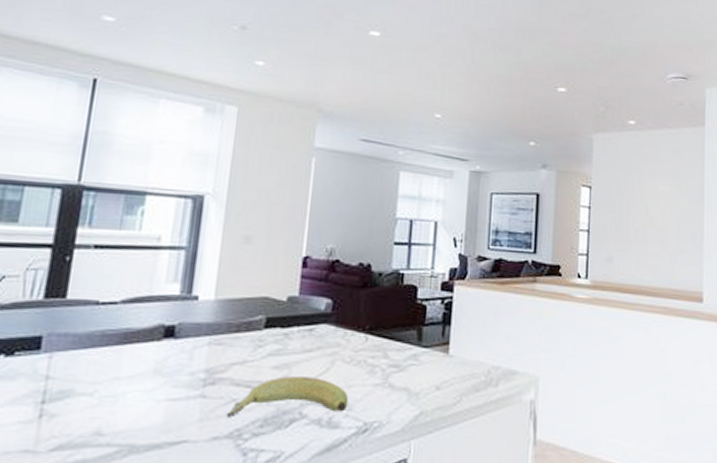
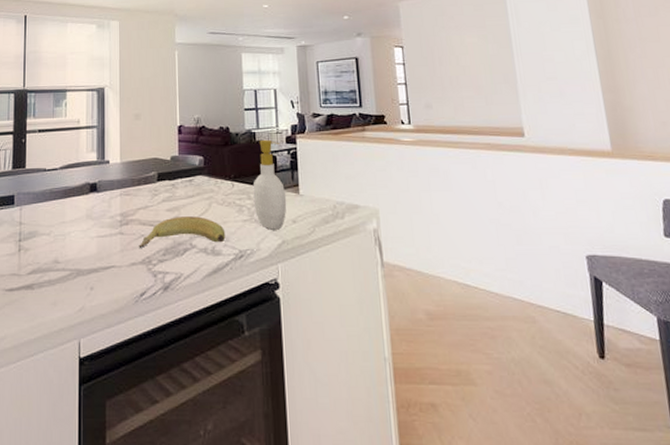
soap bottle: none [389,283,434,398] -> present [253,139,287,230]

